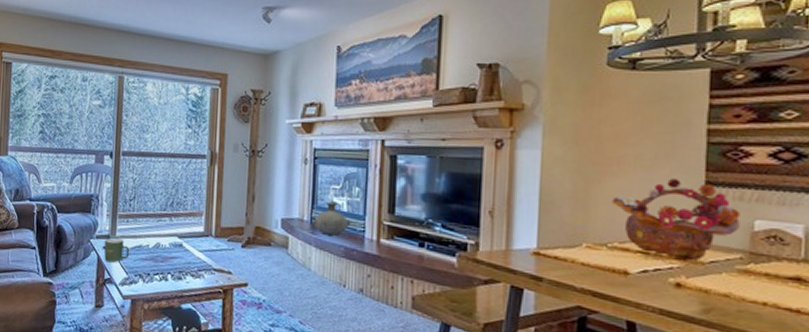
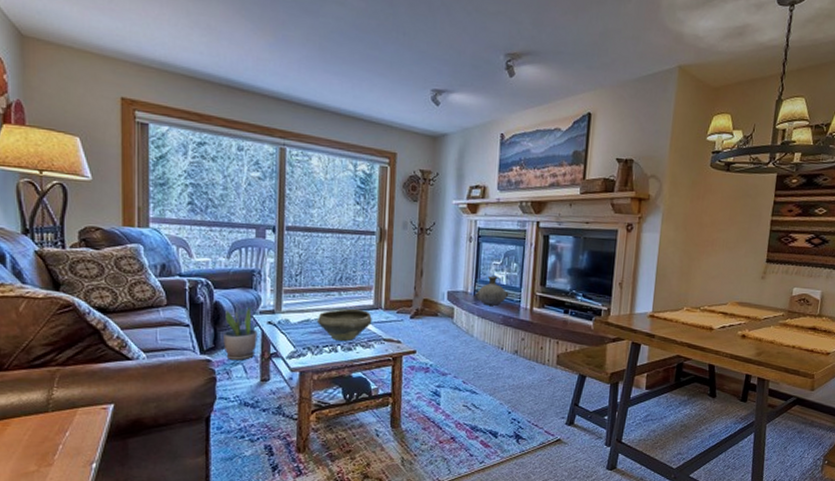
potted plant: none [63,232,94,285] -> present [223,308,258,360]
mug: present [104,238,130,263] -> none [269,313,297,337]
bowl: none [149,235,202,269] -> present [317,308,372,341]
flower arrangement: present [611,178,740,261] -> none [705,257,785,318]

